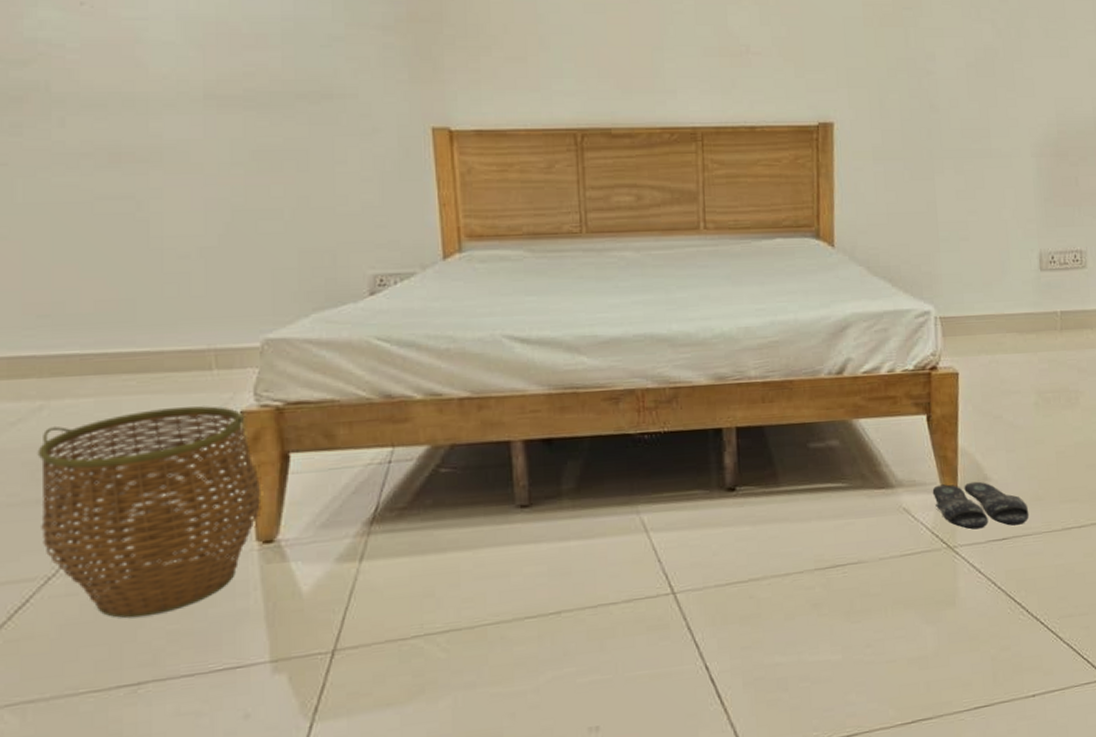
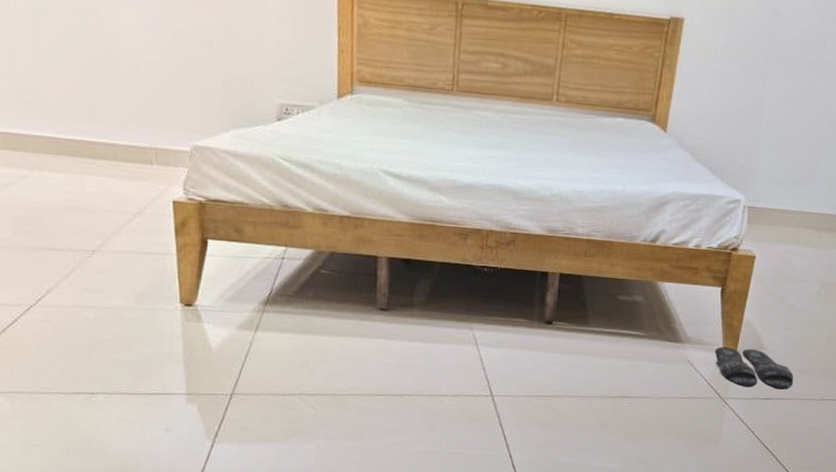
basket: present [37,406,262,618] -> none [24,189,186,346]

